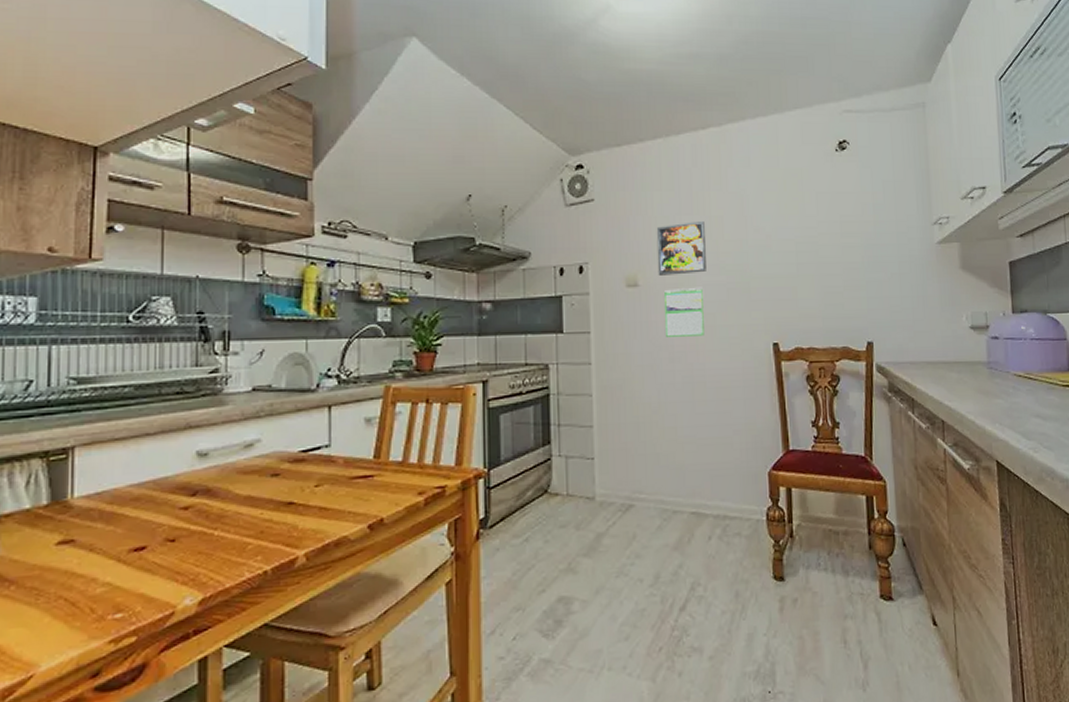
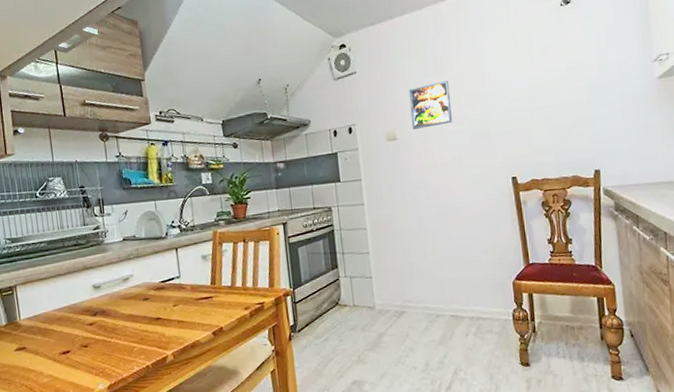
calendar: present [664,287,704,337] -> none [418,135,454,179]

